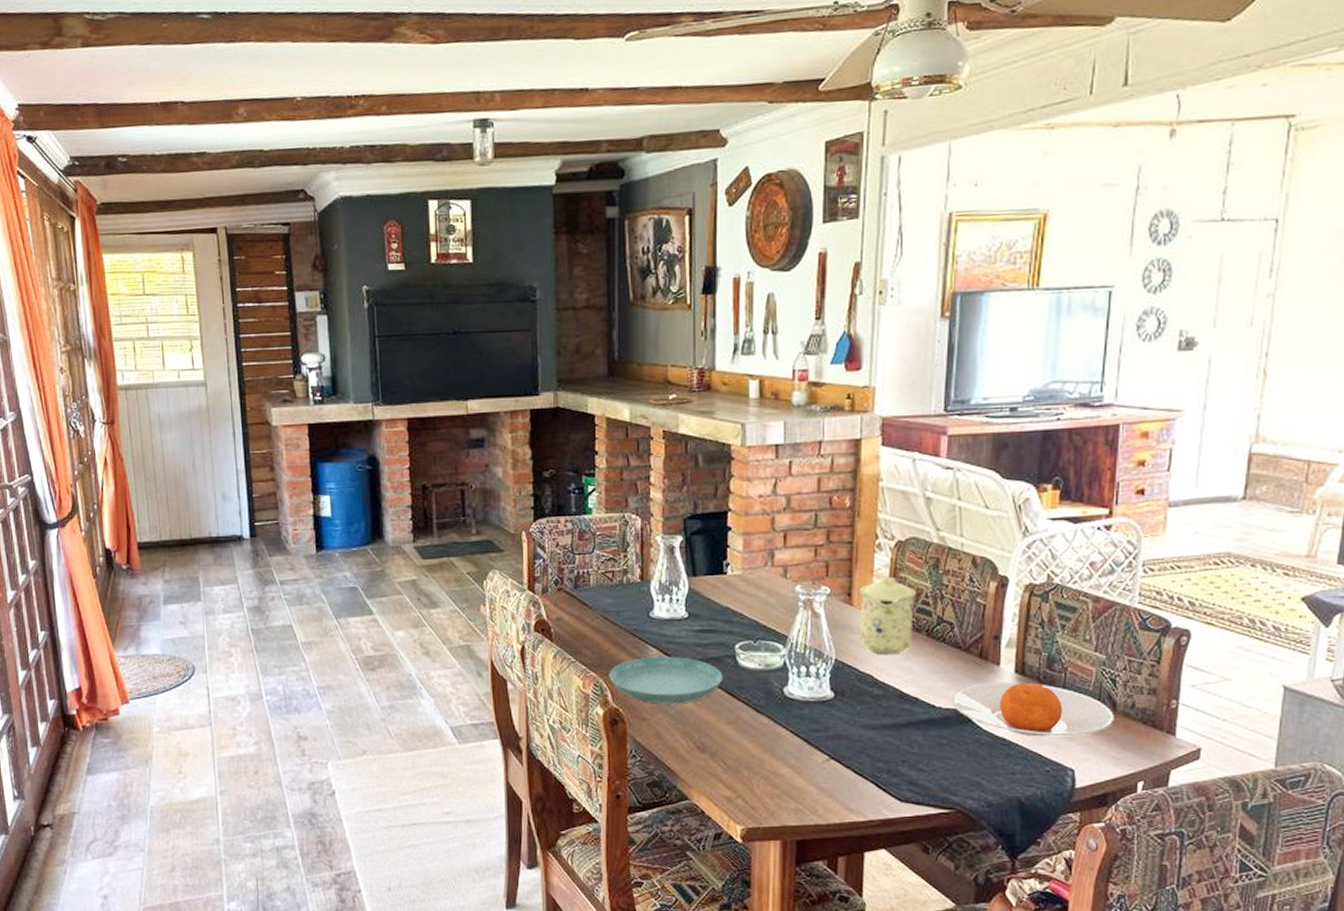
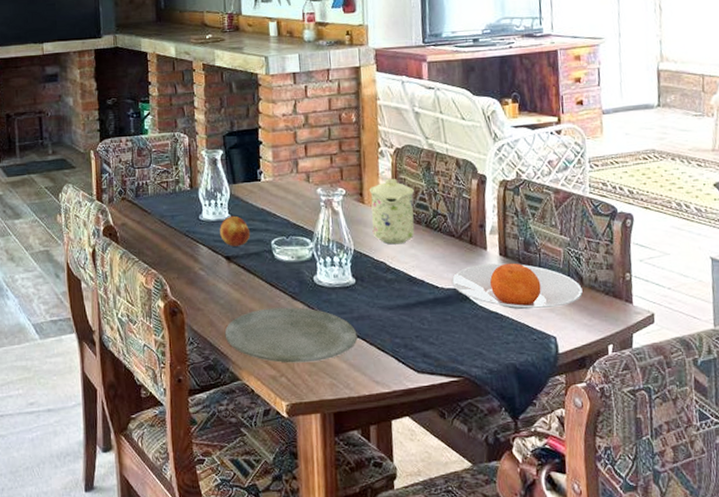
saucer: present [609,656,724,704] -> none [167,253,263,296]
plate: none [673,721,831,784] -> present [224,307,357,363]
fruit: none [674,613,711,650] -> present [220,215,251,247]

